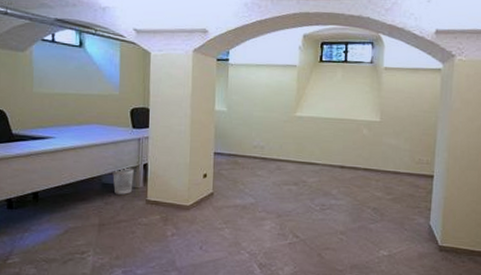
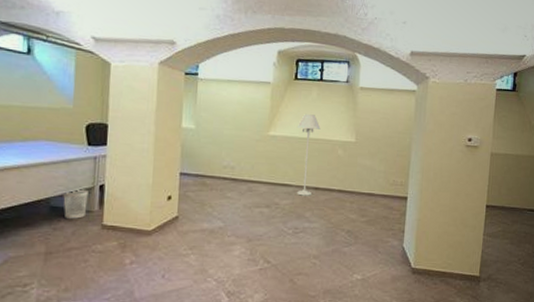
floor lamp: none [322,94,346,174] -> present [296,113,321,196]

